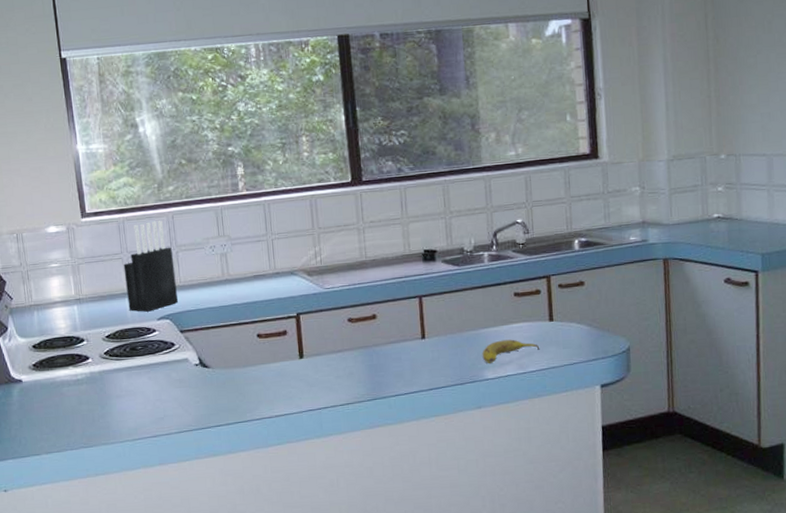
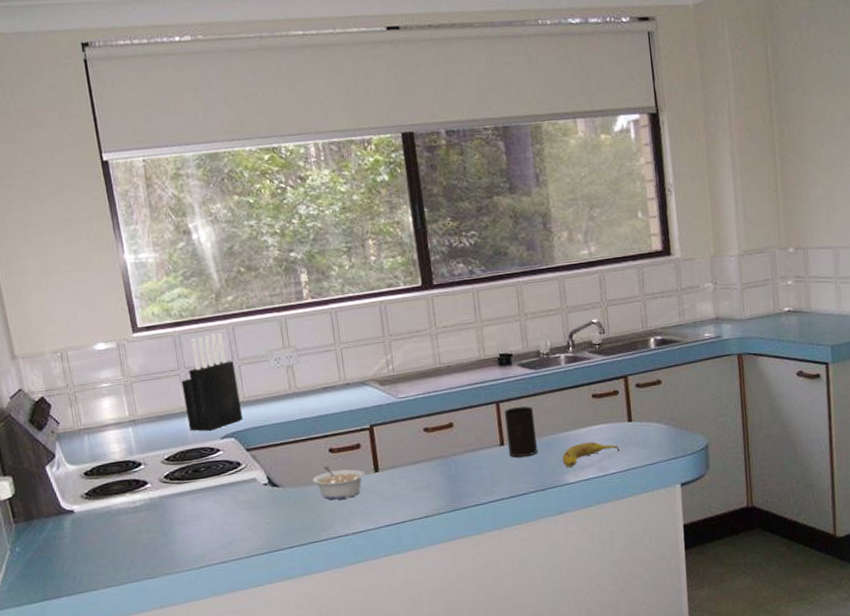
legume: none [240,350,290,383] -> present [312,465,365,500]
cup: none [427,301,459,351] -> present [505,406,538,457]

